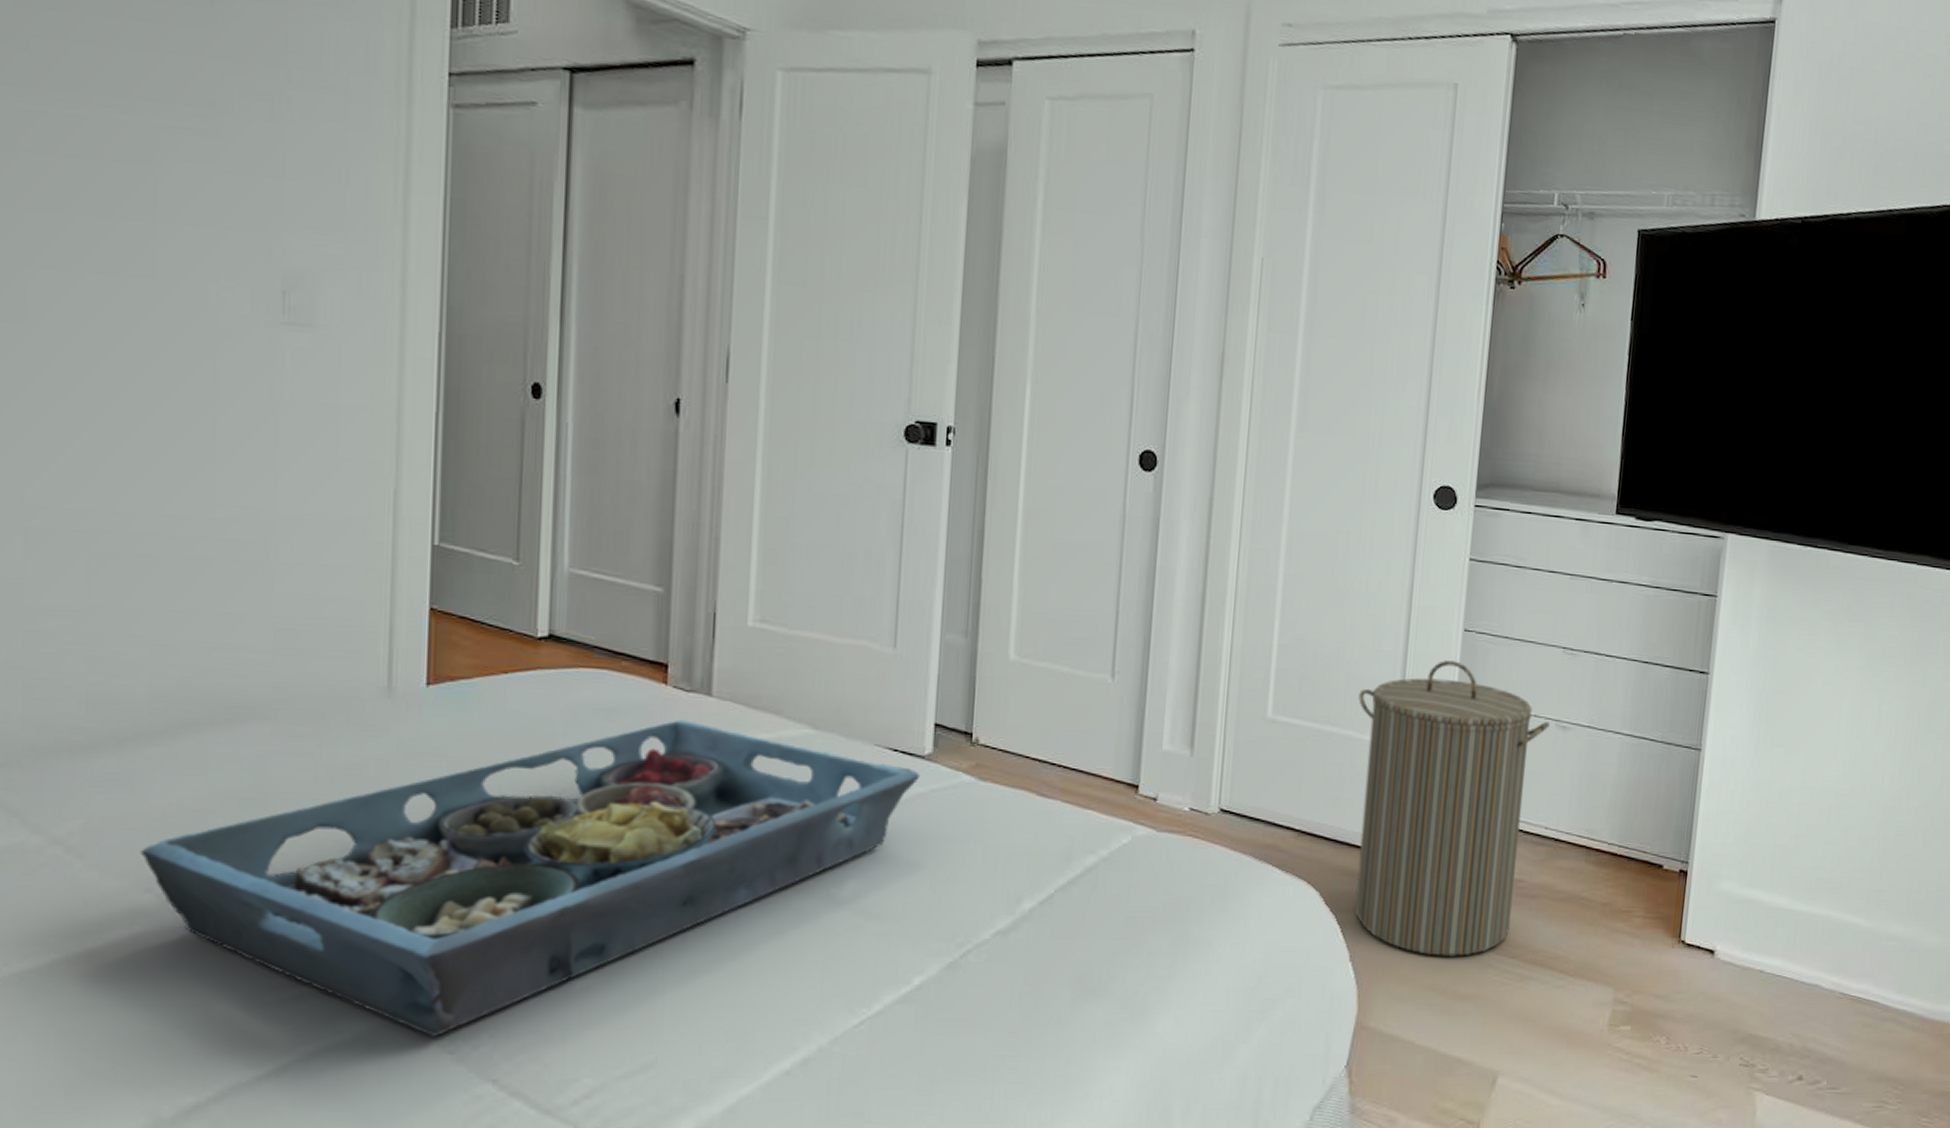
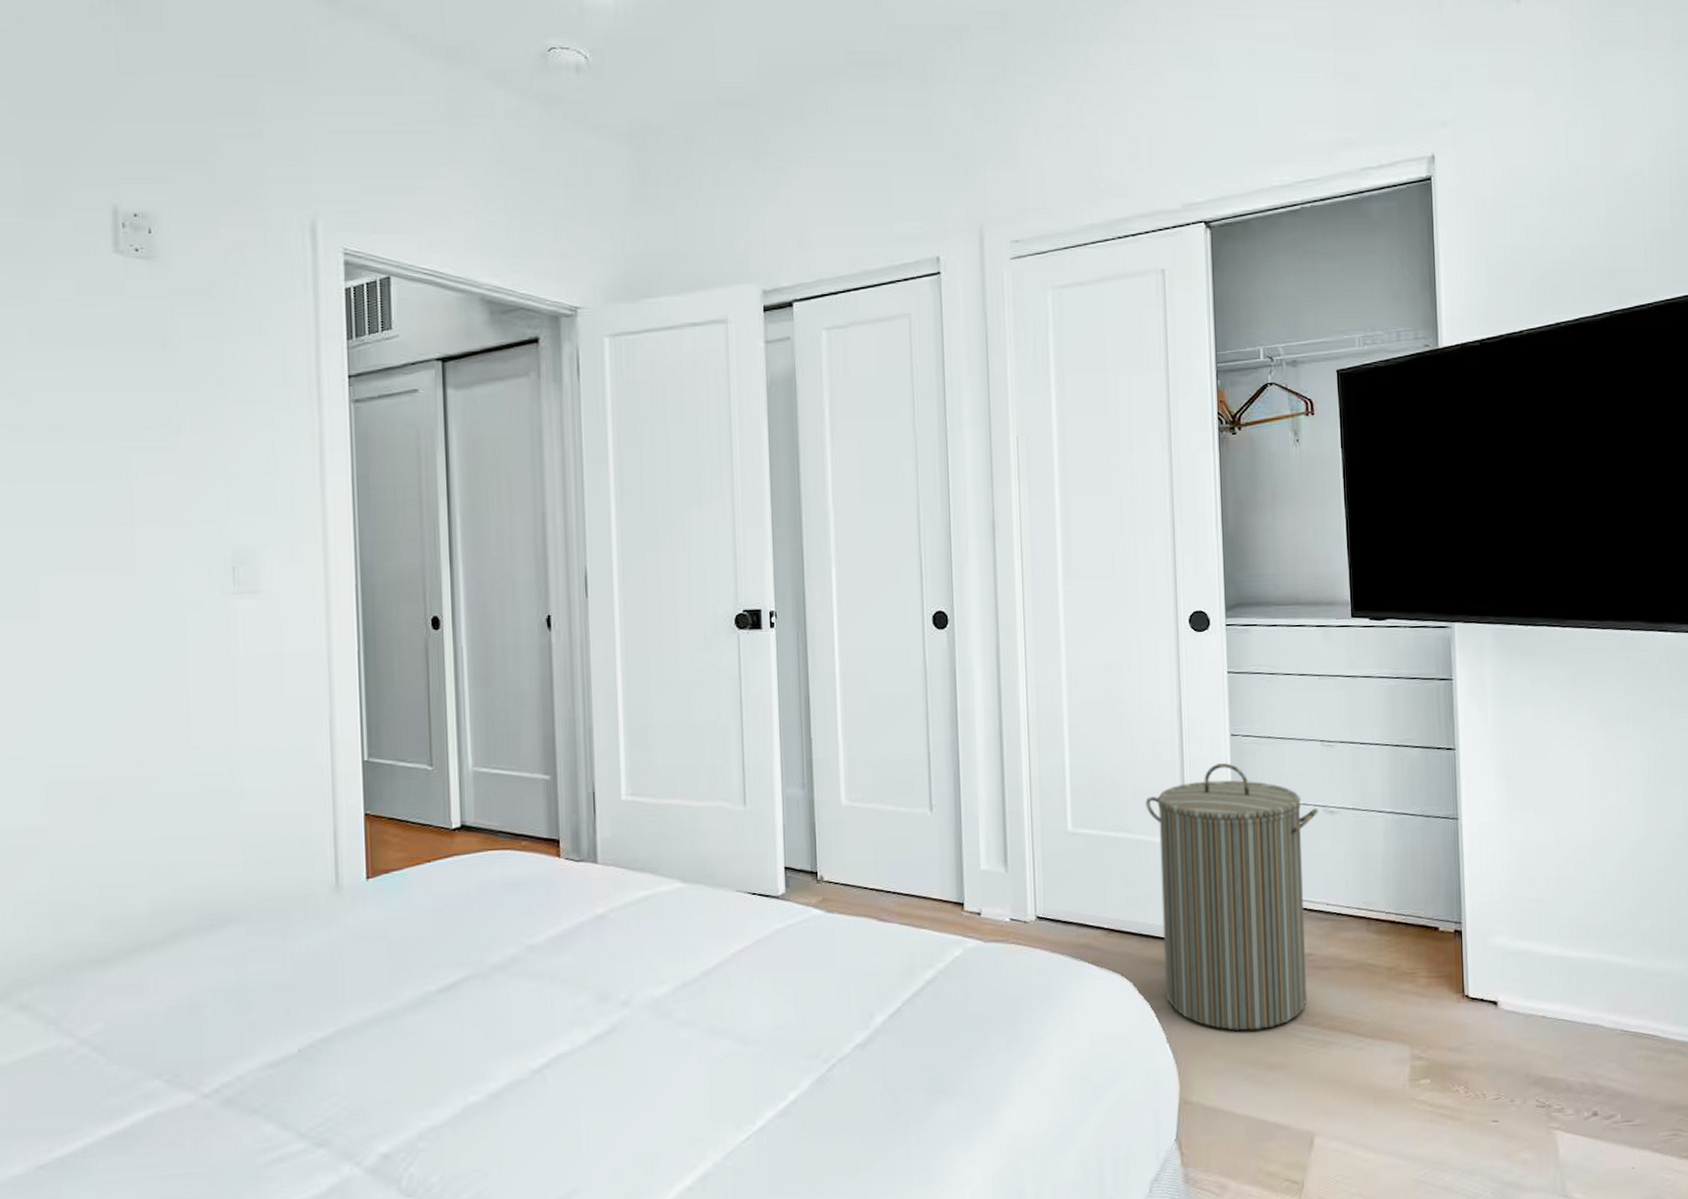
serving tray: present [140,719,920,1038] -> none [149,886,777,1184]

